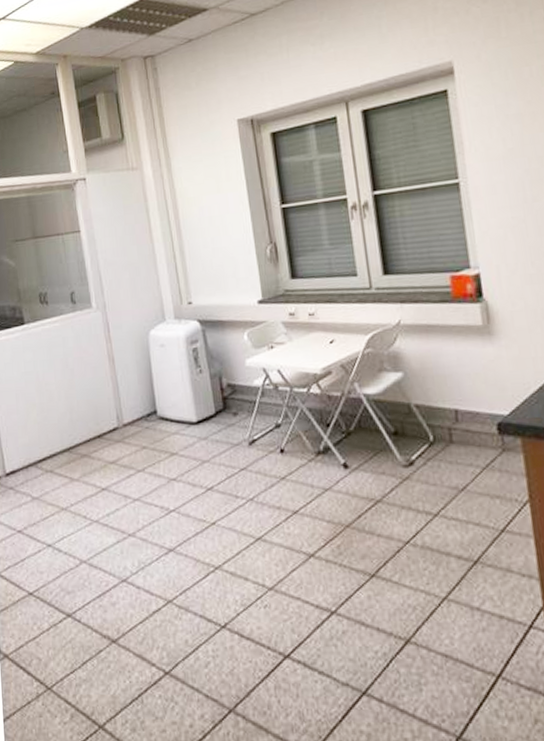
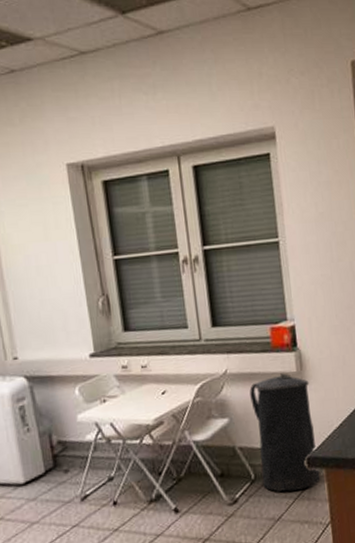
trash can: none [426,326,515,459] -> present [249,373,321,492]

